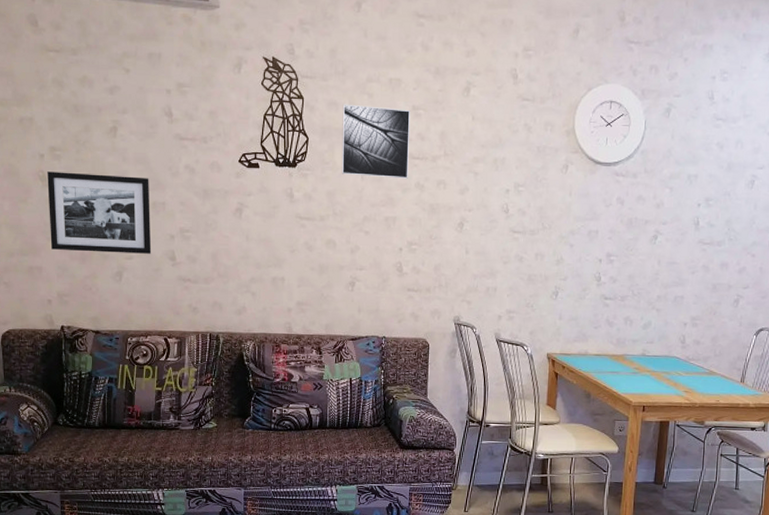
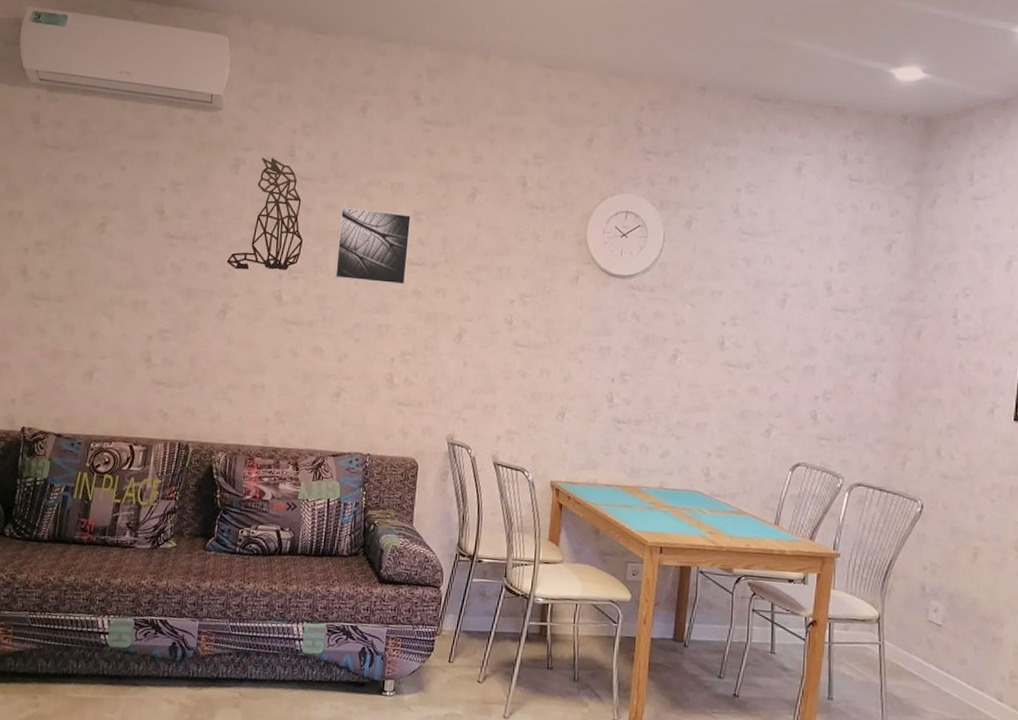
picture frame: present [47,171,152,254] -> none [22,266,133,354]

